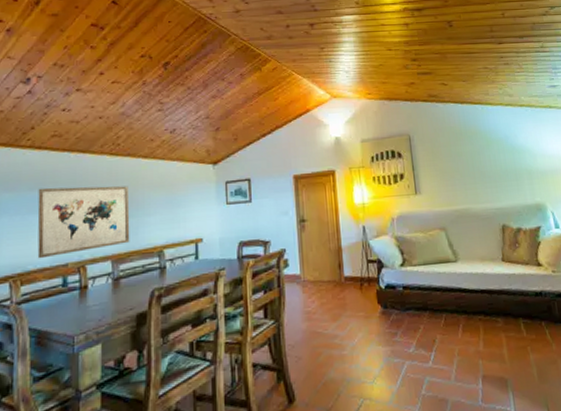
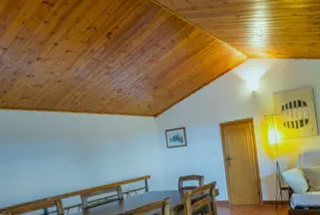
wall art: present [37,186,130,259] -> none [16,136,93,195]

